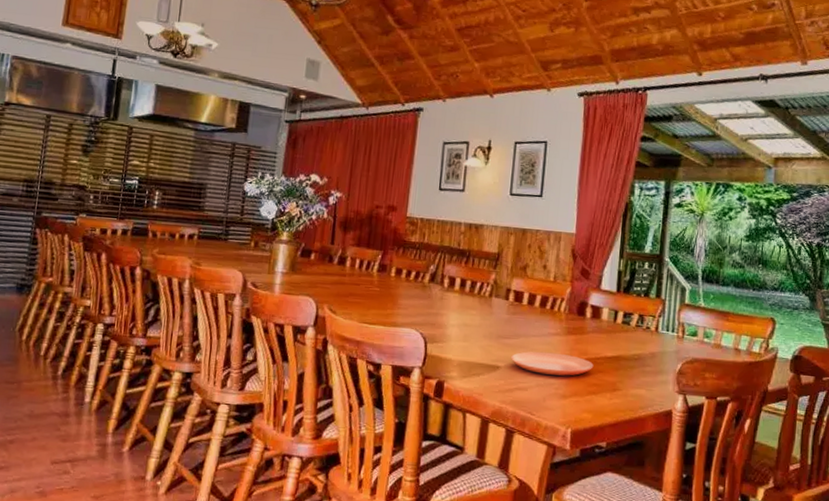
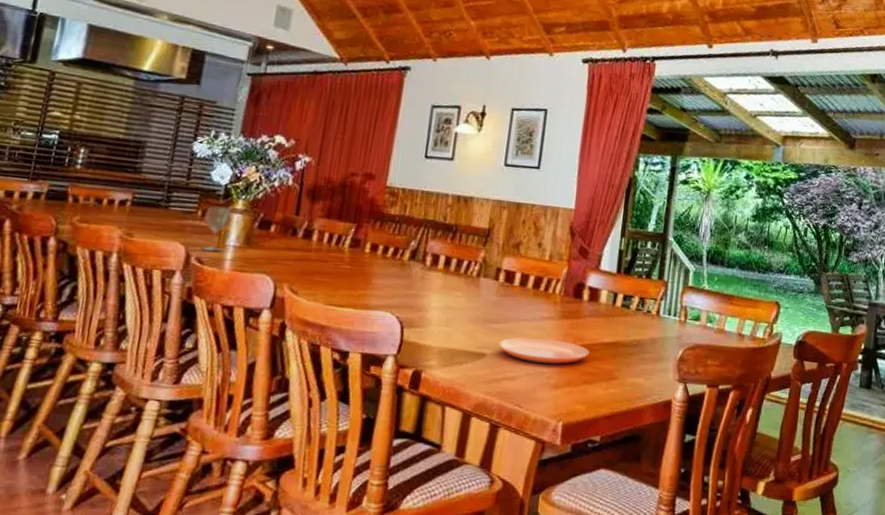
wine glass: none [255,237,279,278] -> present [201,205,232,253]

